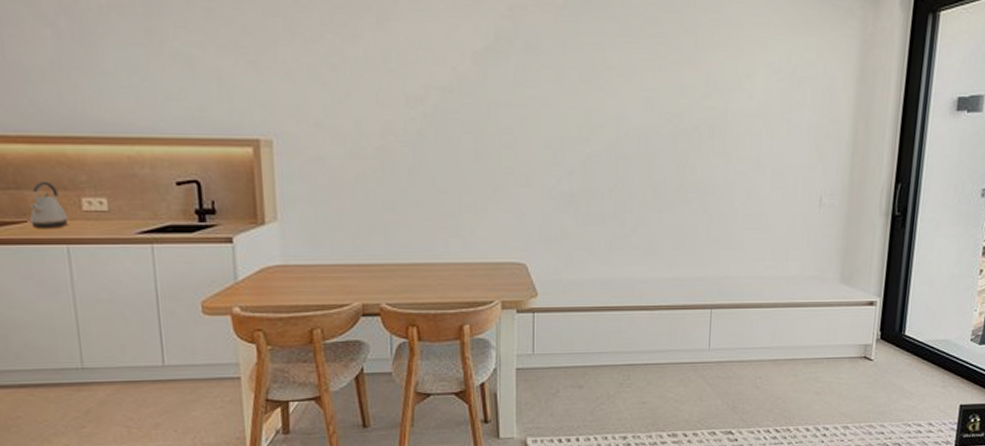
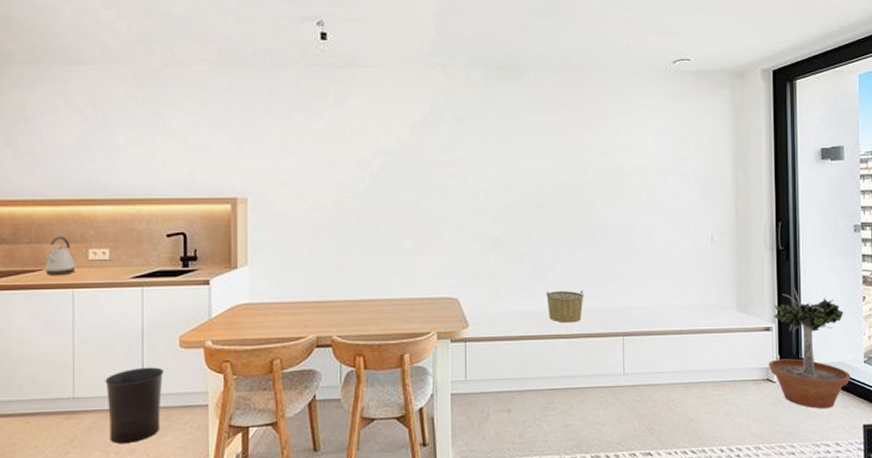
waste bin: none [117,335,187,418] -> present [105,367,165,443]
basket: none [627,256,671,294] -> present [546,290,584,324]
potted tree: none [867,258,956,388] -> present [769,287,851,408]

